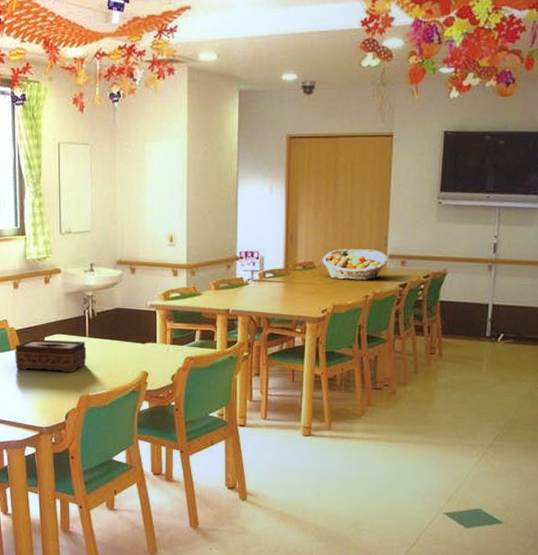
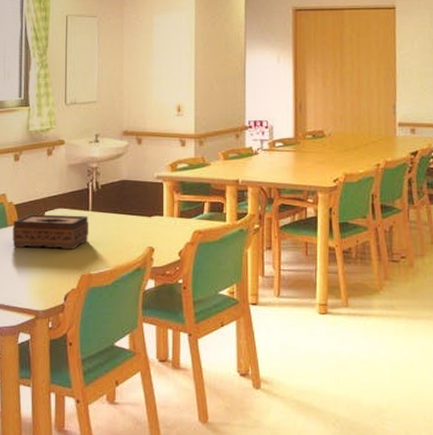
fruit basket: present [322,248,388,280] -> none [332,117,397,148]

